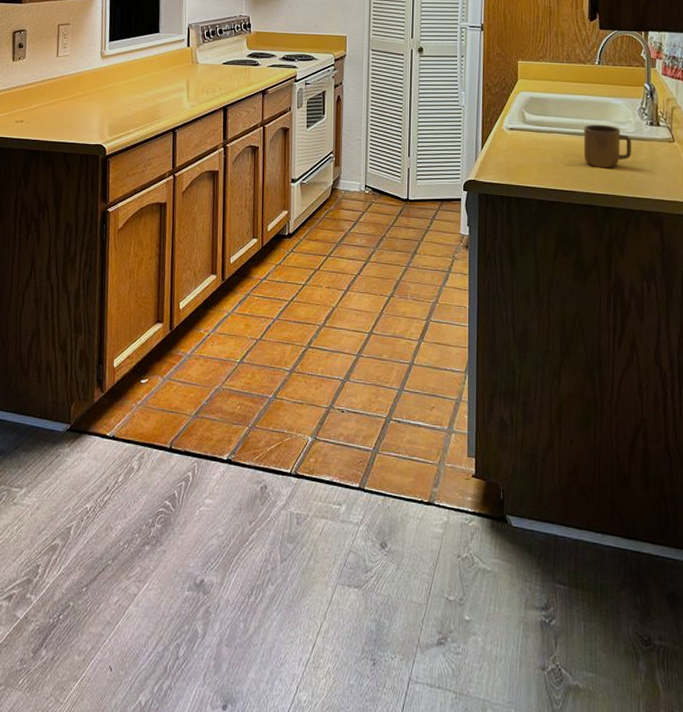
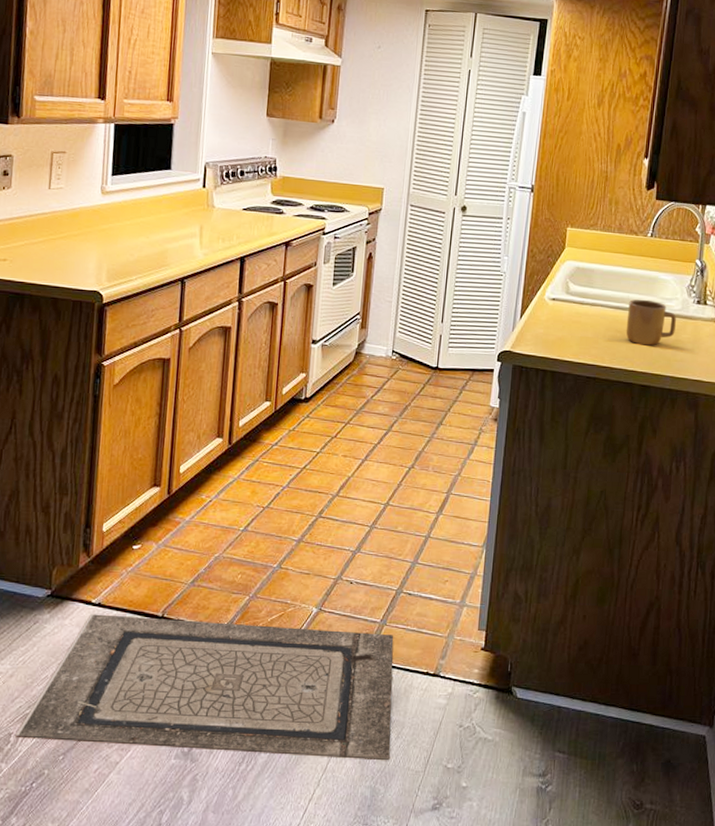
doormat: none [43,447,392,592] -> present [15,614,394,760]

